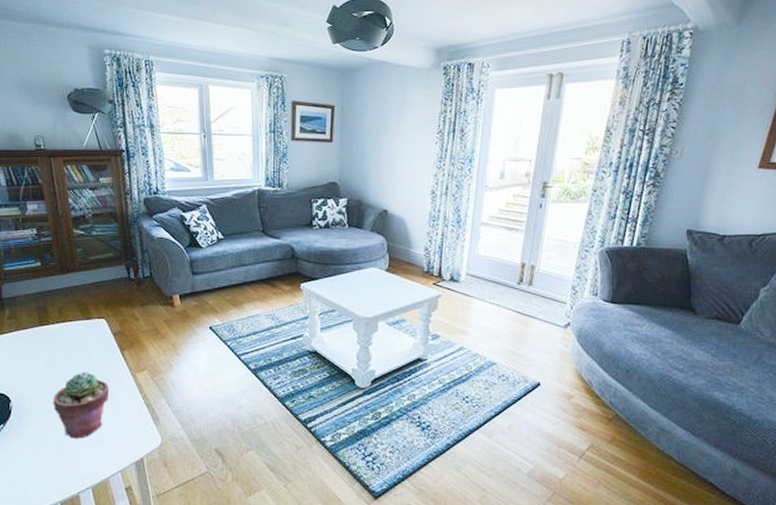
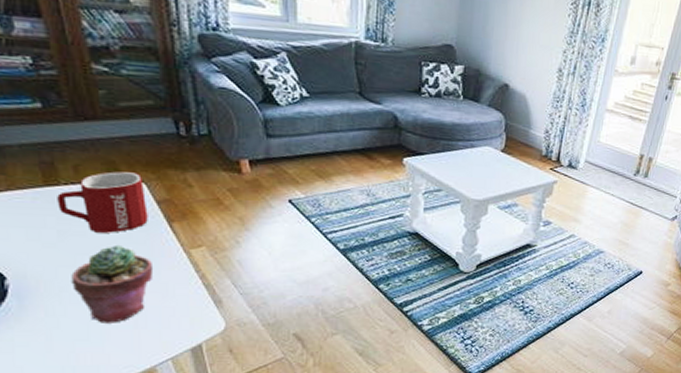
mug: none [47,311,107,362] -> present [57,171,148,233]

